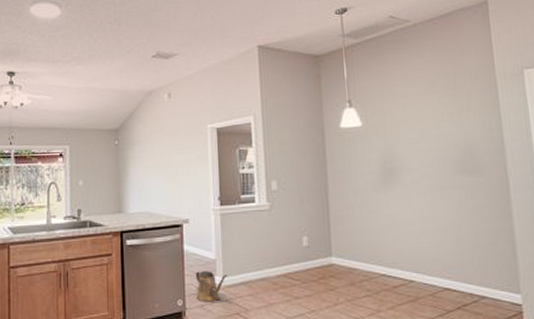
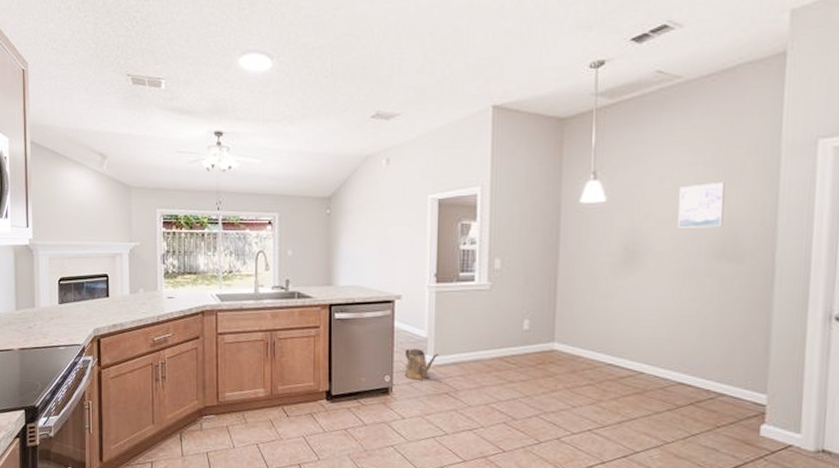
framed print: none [421,107,461,147] -> present [678,183,725,228]

